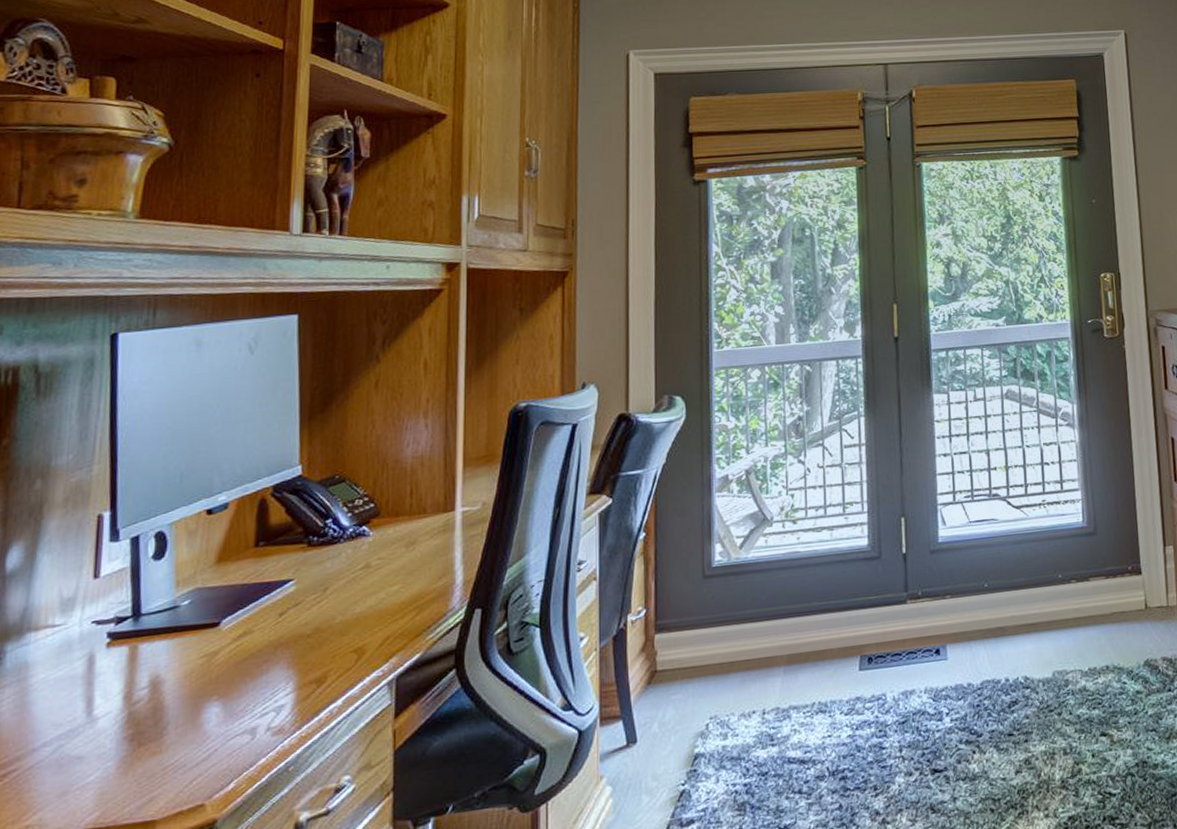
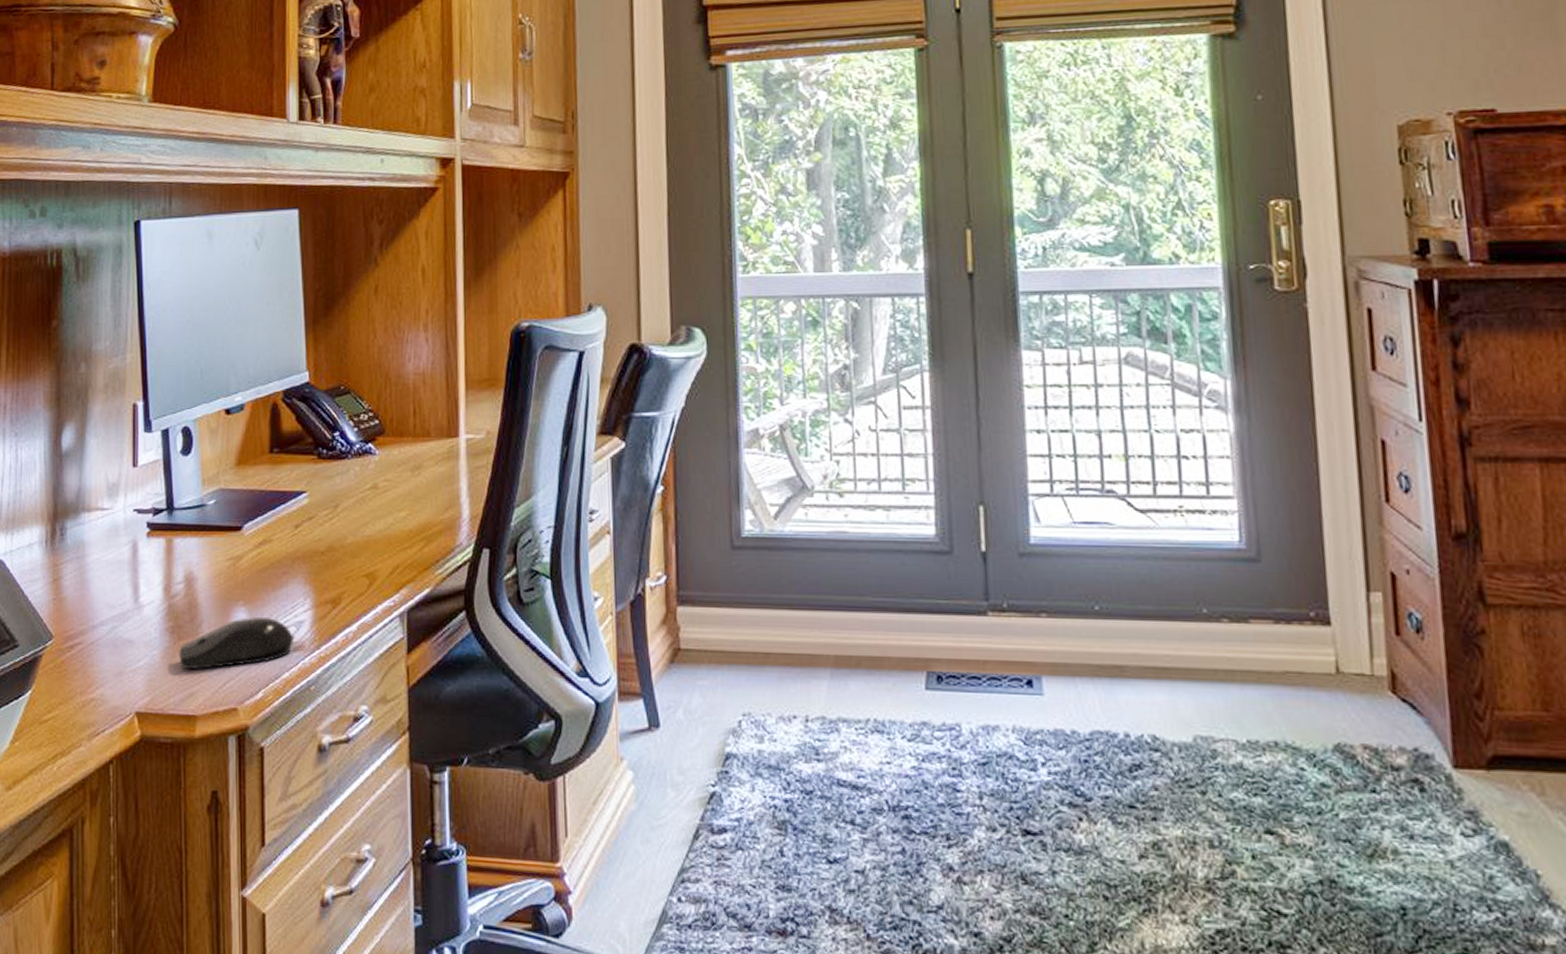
computer mouse: none [138,707,274,776] -> present [179,616,295,670]

